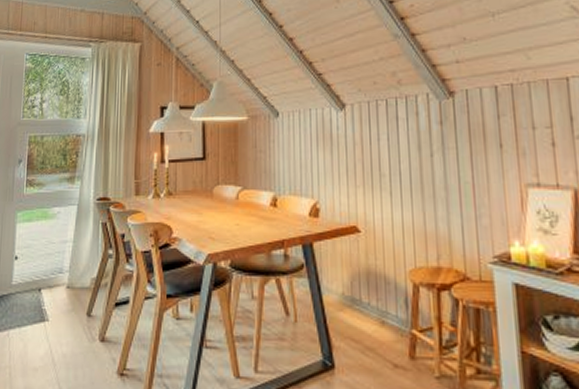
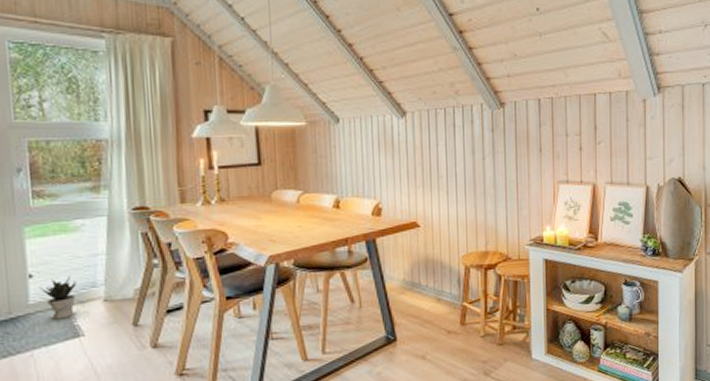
potted plant: none [21,261,49,302] -> present [39,276,78,320]

